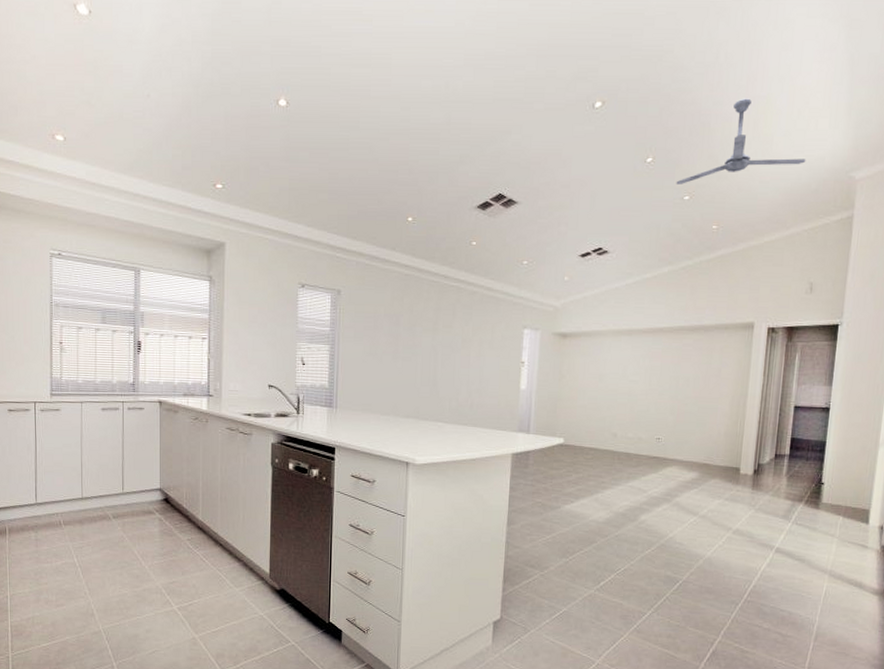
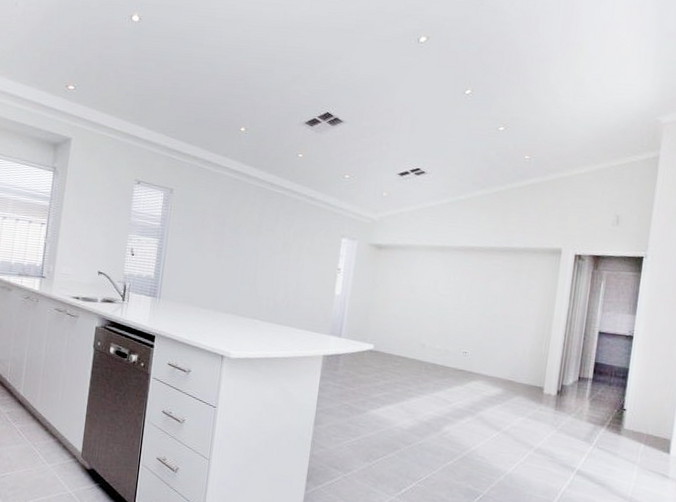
ceiling fan: present [676,98,806,184] -> none [492,43,616,116]

